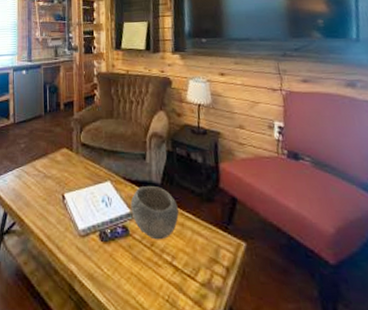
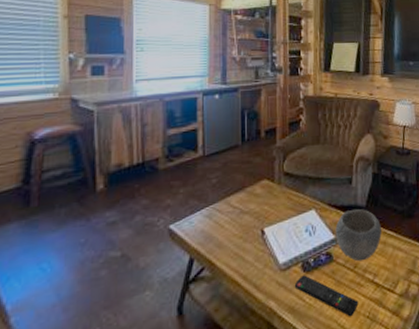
remote control: none [93,245,157,297] -> present [294,275,359,317]

